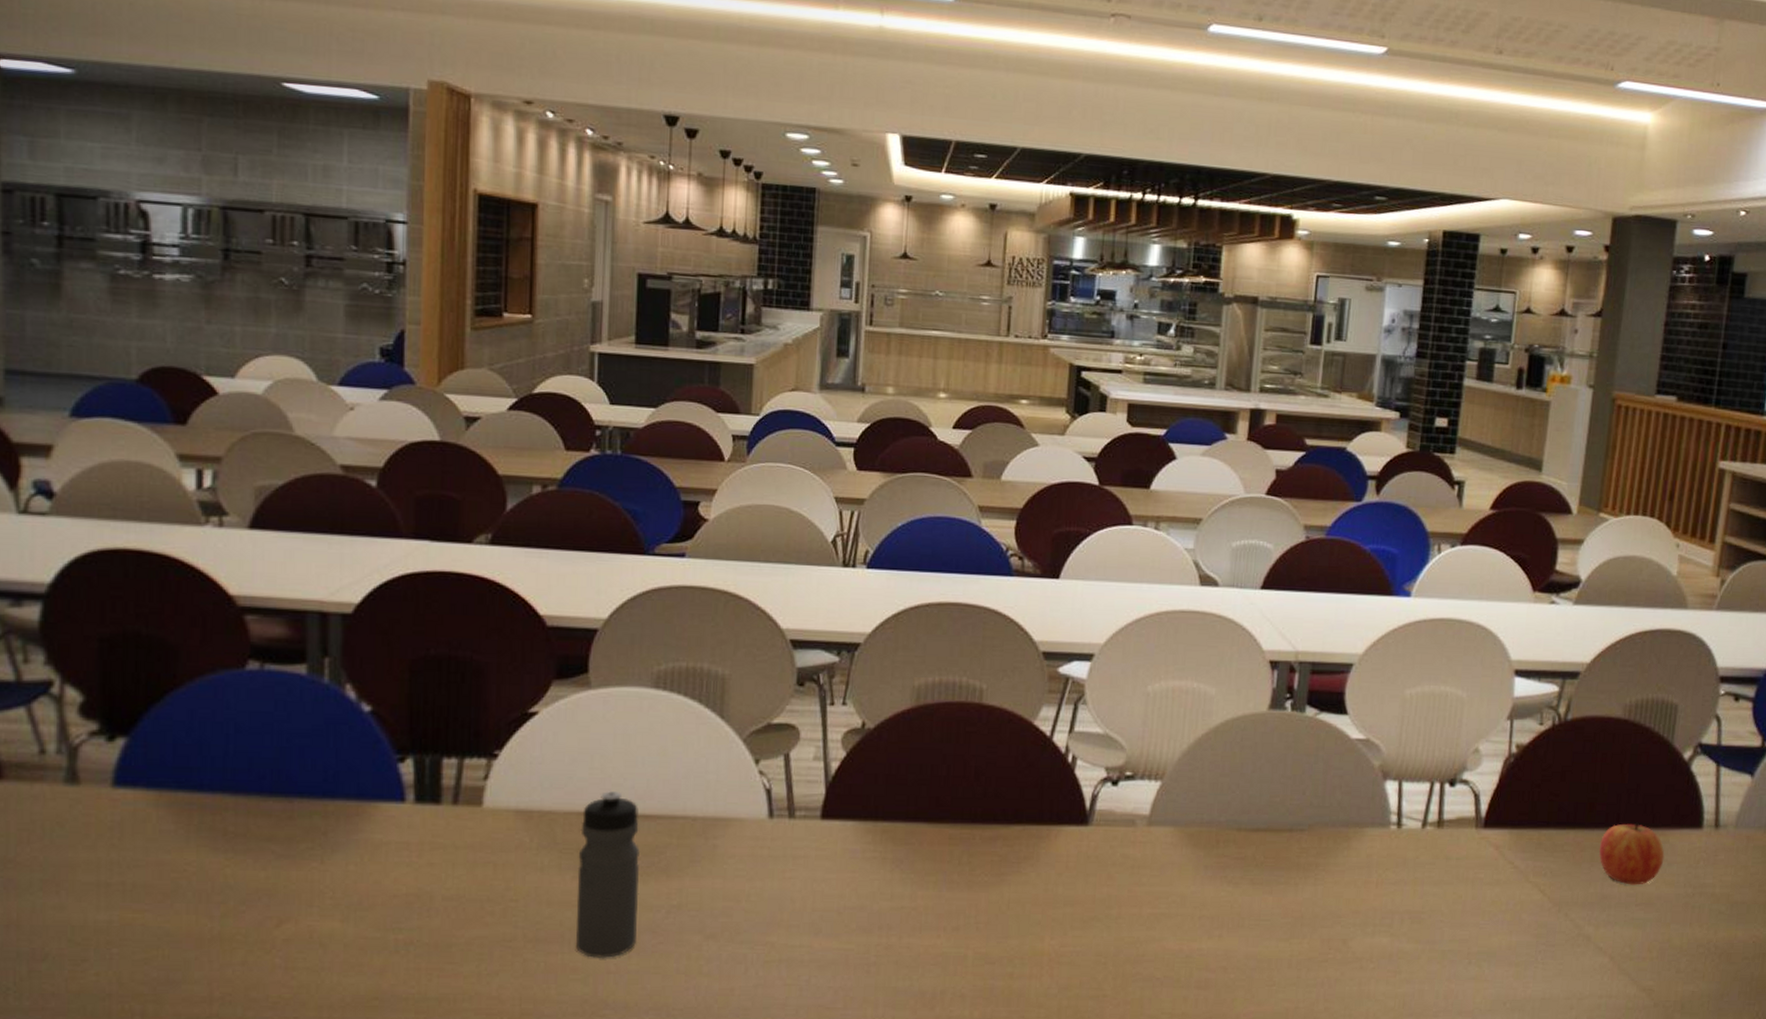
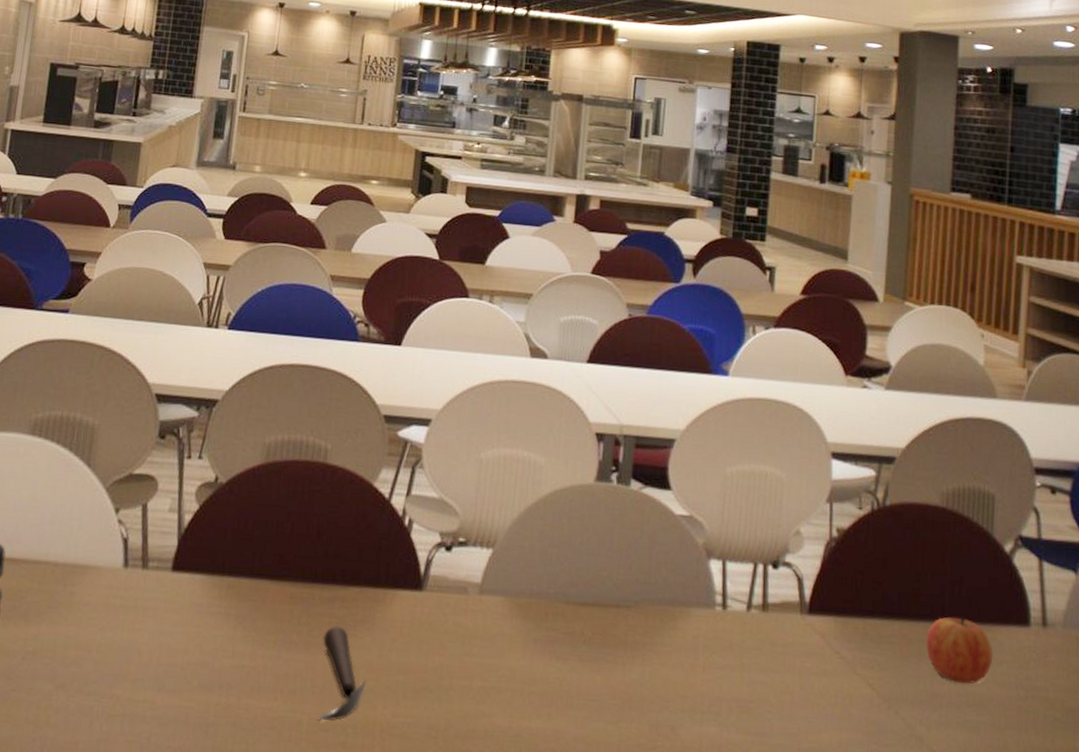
spoon: none [981,863,1032,955] -> present [316,625,366,722]

